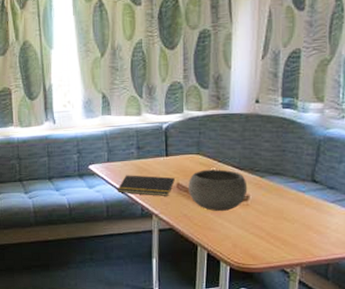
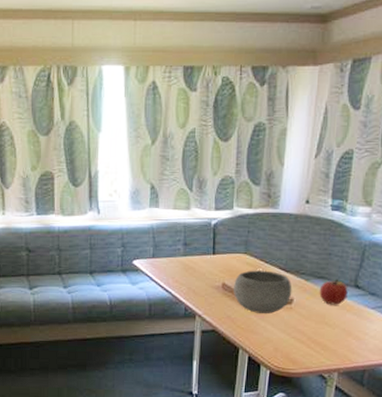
notepad: present [118,175,175,196] -> none [162,272,221,296]
apple: none [275,175,305,200] -> present [319,279,348,305]

